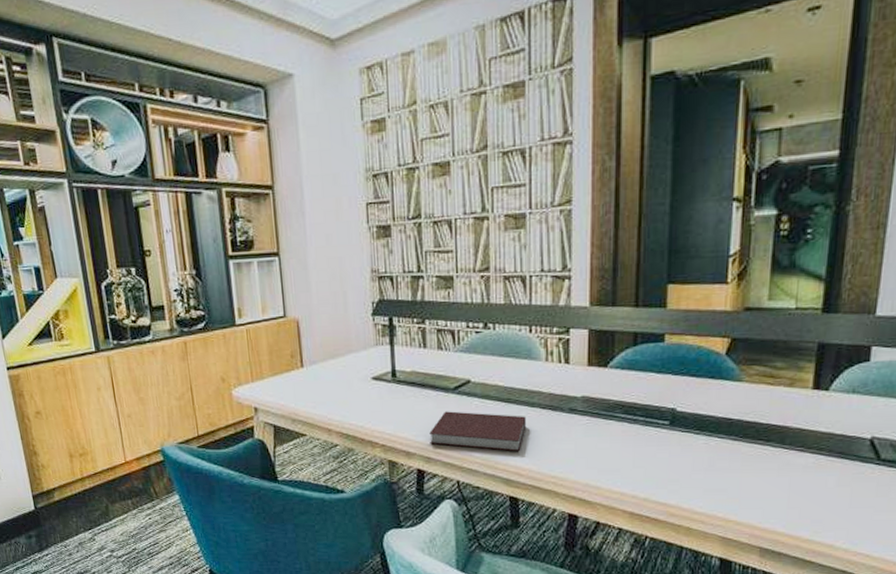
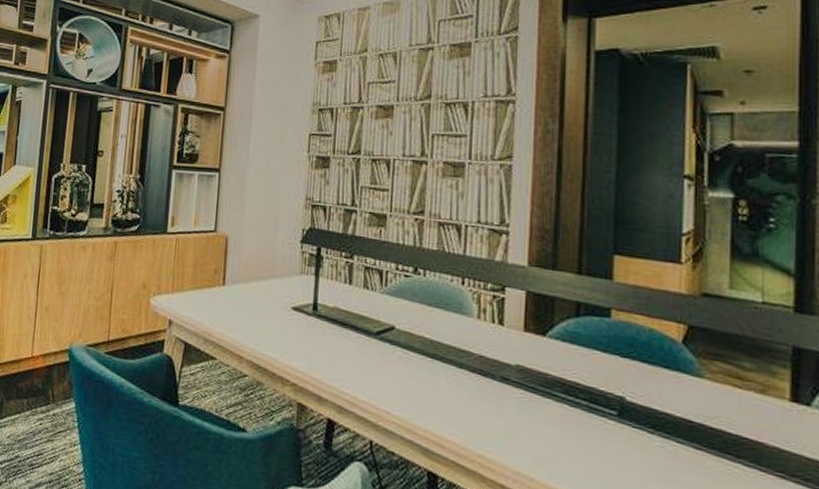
notebook: present [429,411,527,452] -> none [344,357,453,419]

